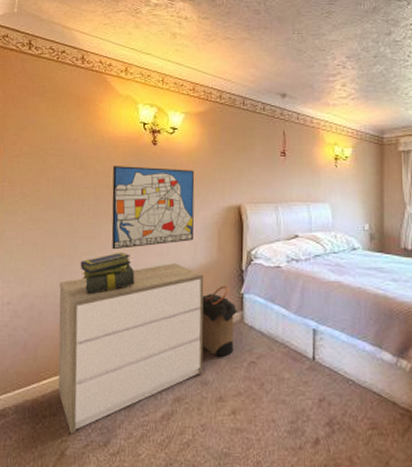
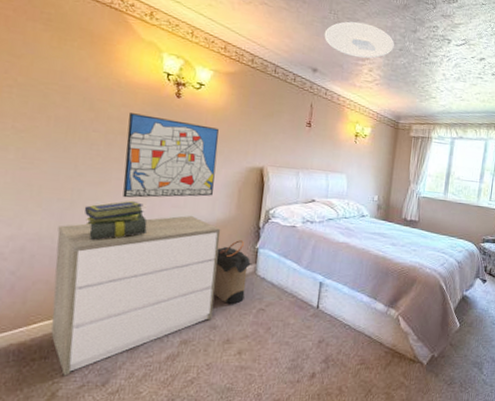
ceiling light: none [289,36,367,74] -> present [324,21,394,59]

